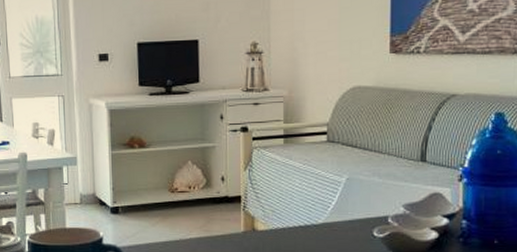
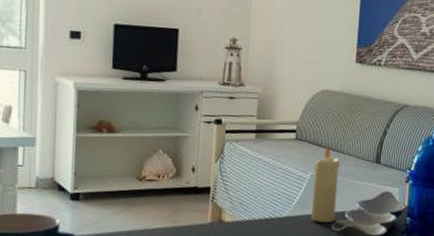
candle: none [349,146,380,228] -> present [311,146,341,222]

